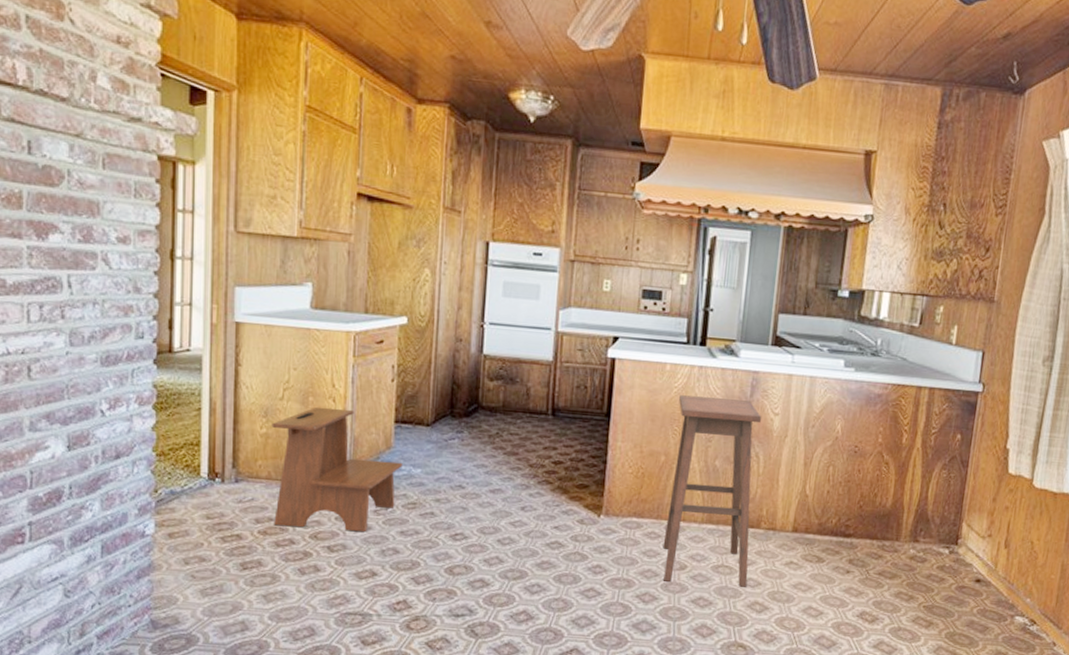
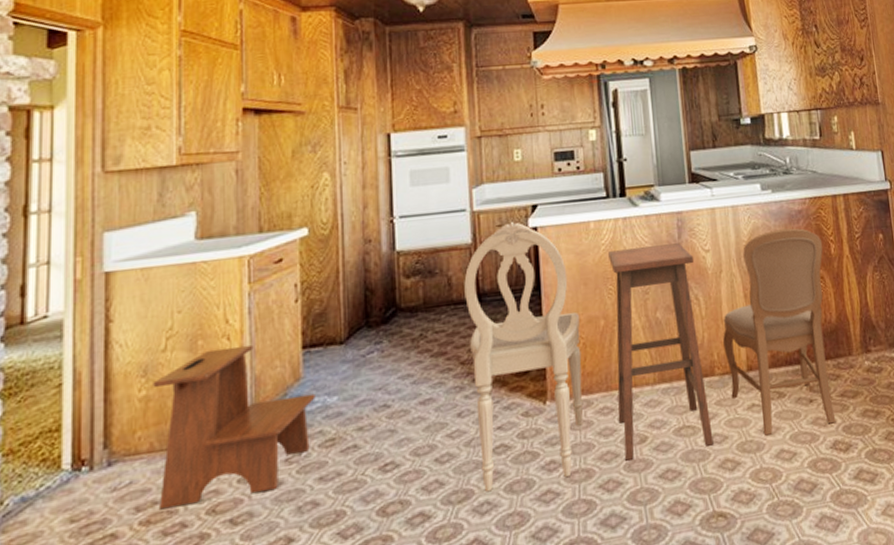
dining chair: none [536,348,643,582] -> present [464,221,583,493]
dining chair: none [772,408,896,596] -> present [723,228,836,436]

